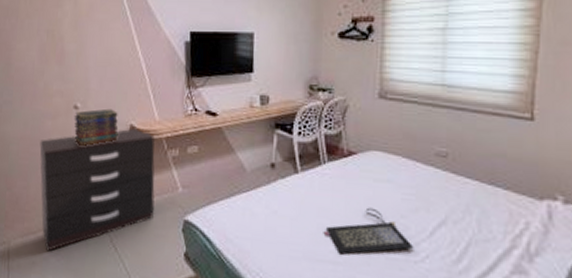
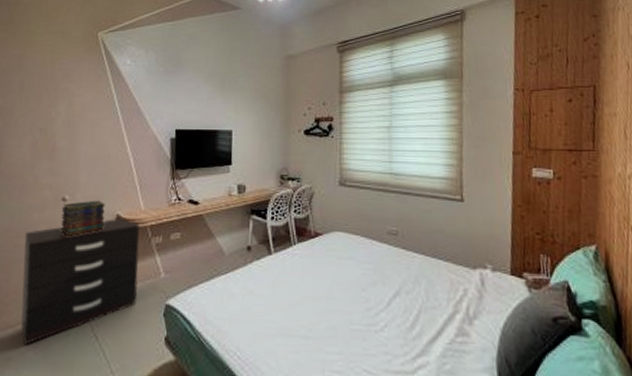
clutch bag: present [323,207,414,255] -> none [295,283,374,329]

